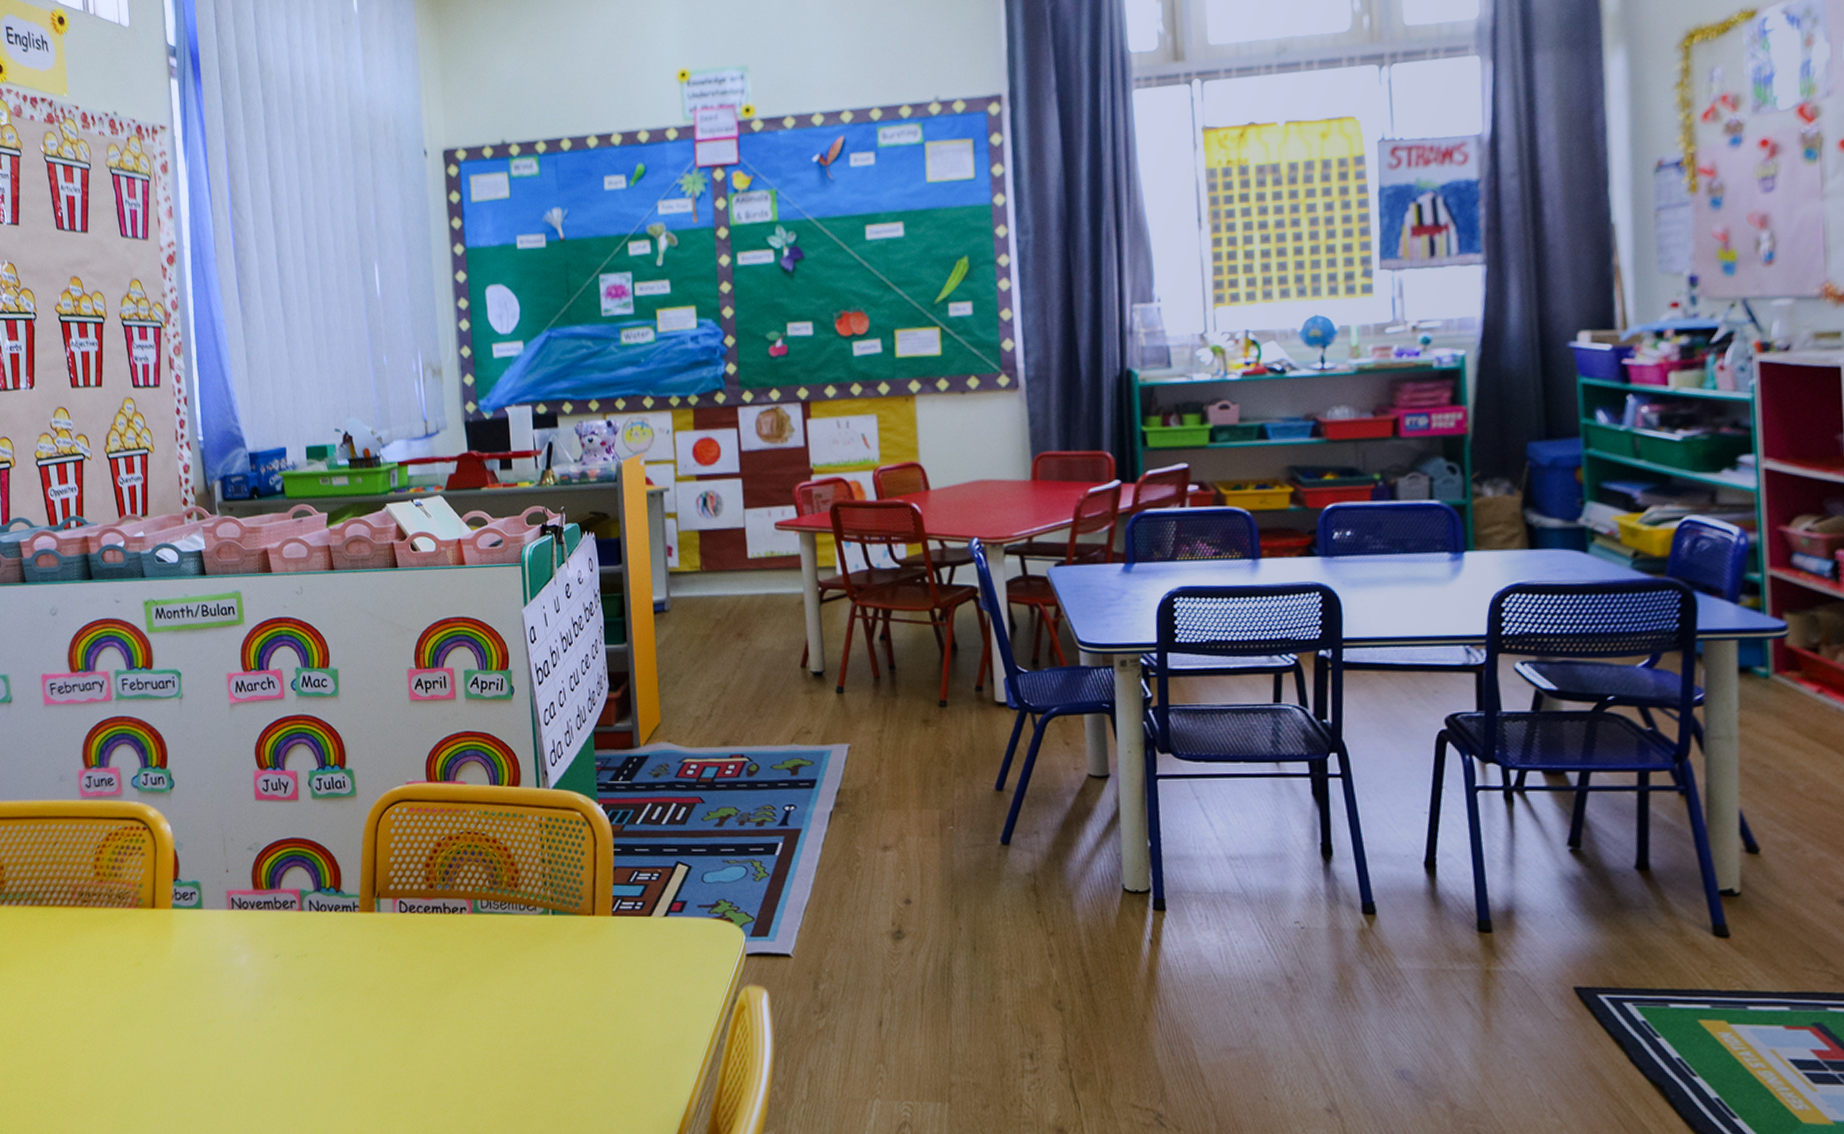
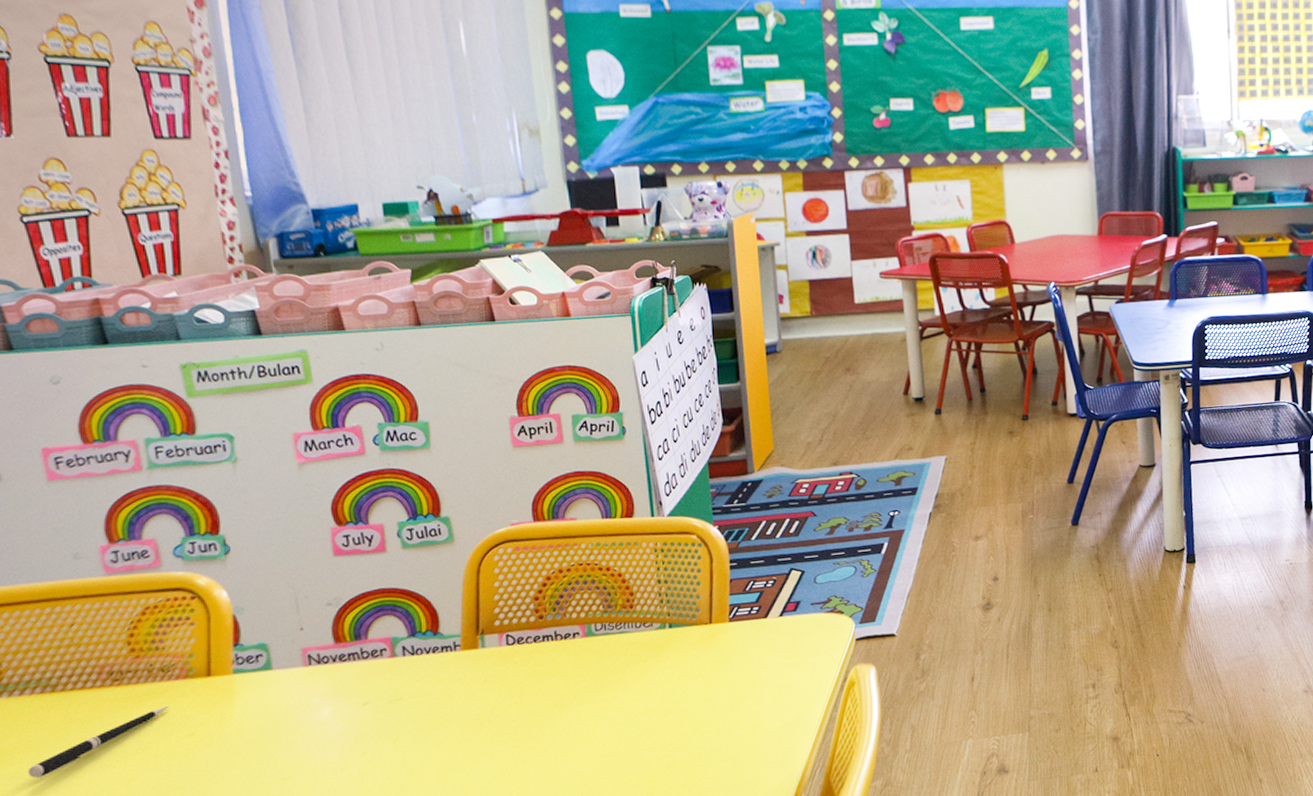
pen: none [19,932,123,987] -> present [28,705,169,779]

